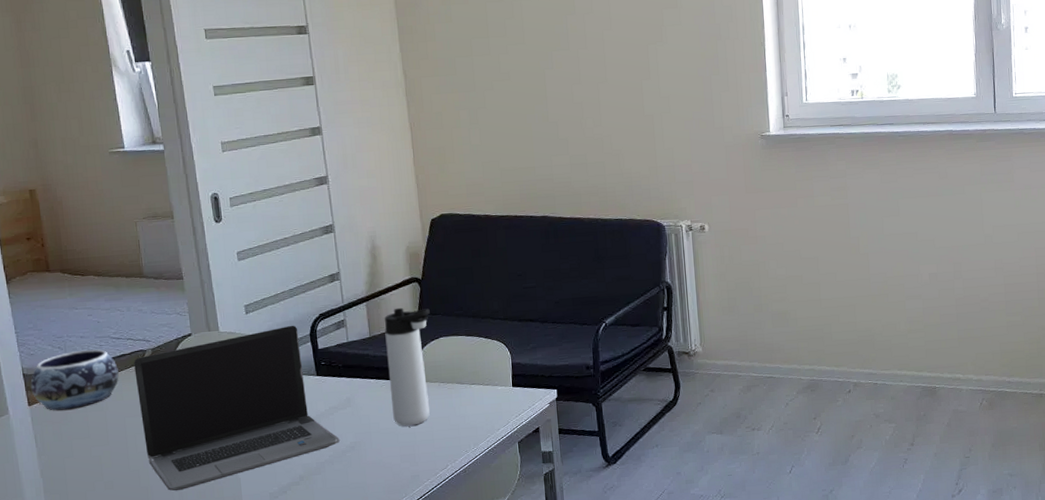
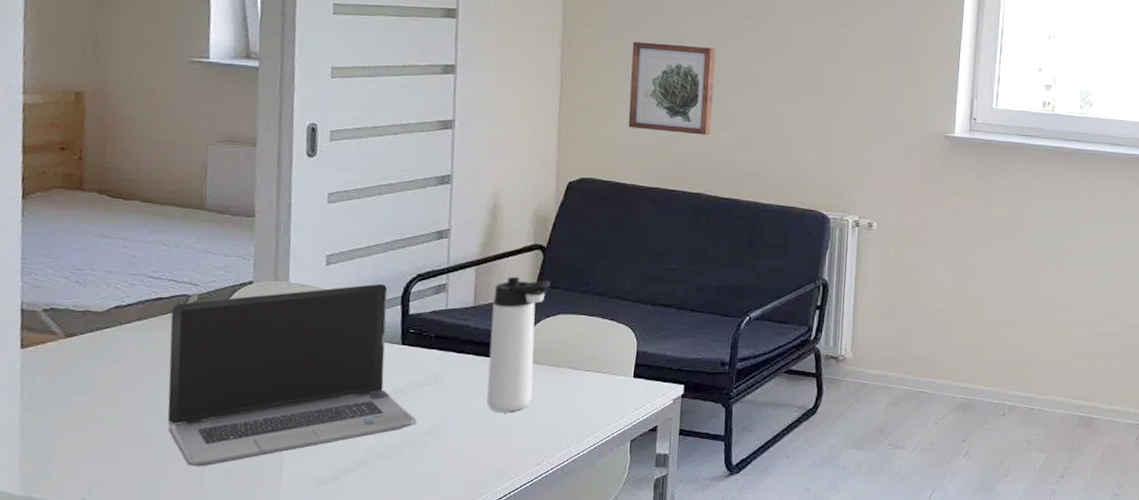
decorative bowl: present [30,349,119,411] -> none [28,287,150,357]
wall art: none [466,81,547,164] -> present [628,41,716,135]

